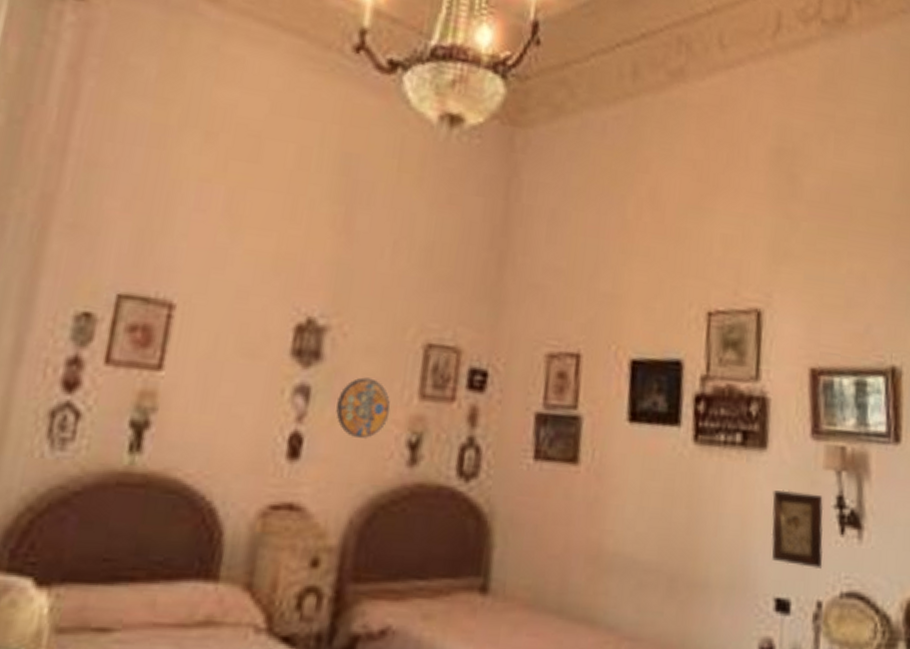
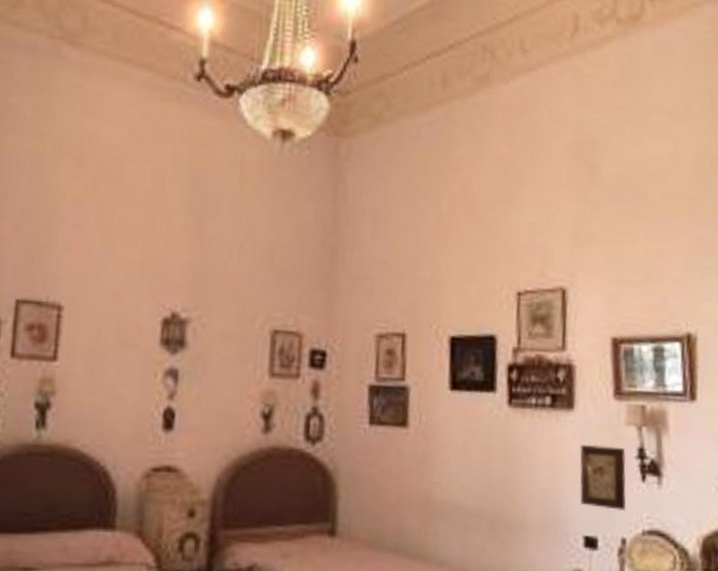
manhole cover: present [336,377,391,438] -> none [201,360,246,411]

